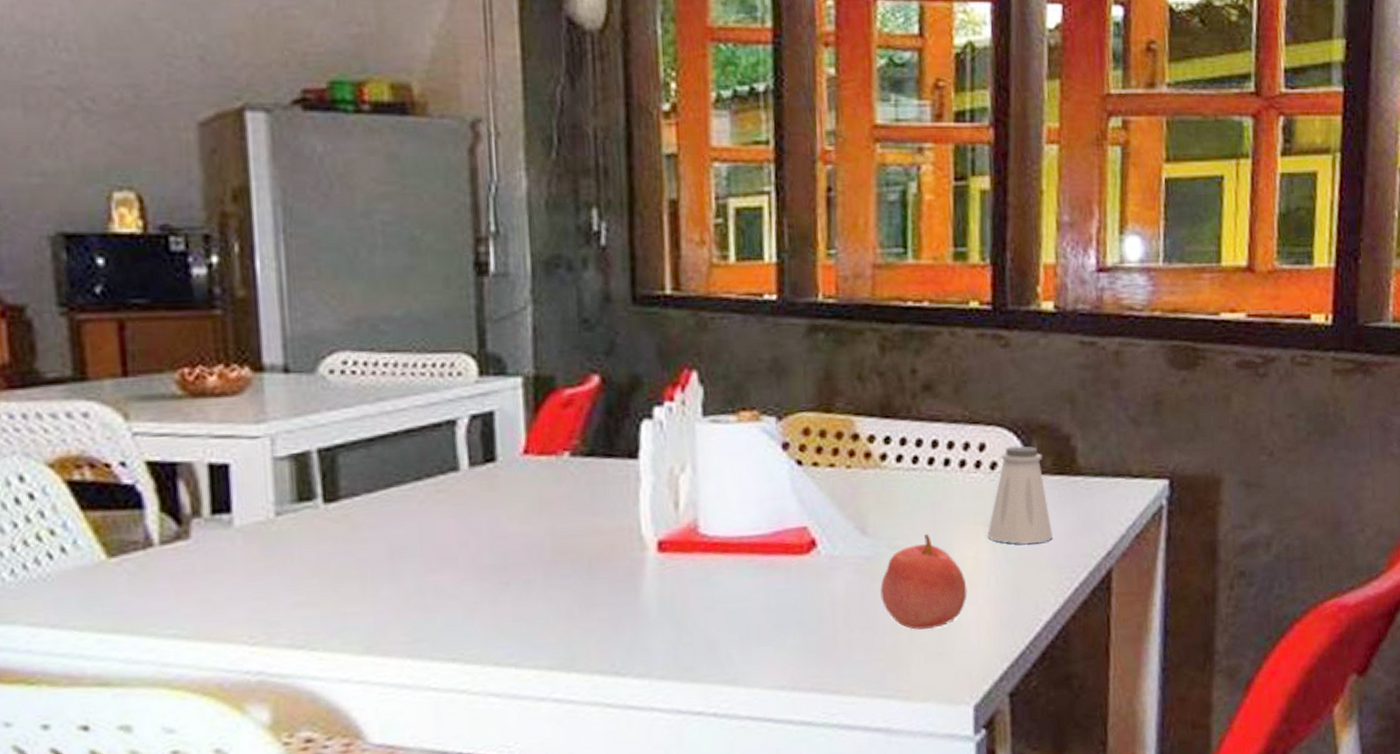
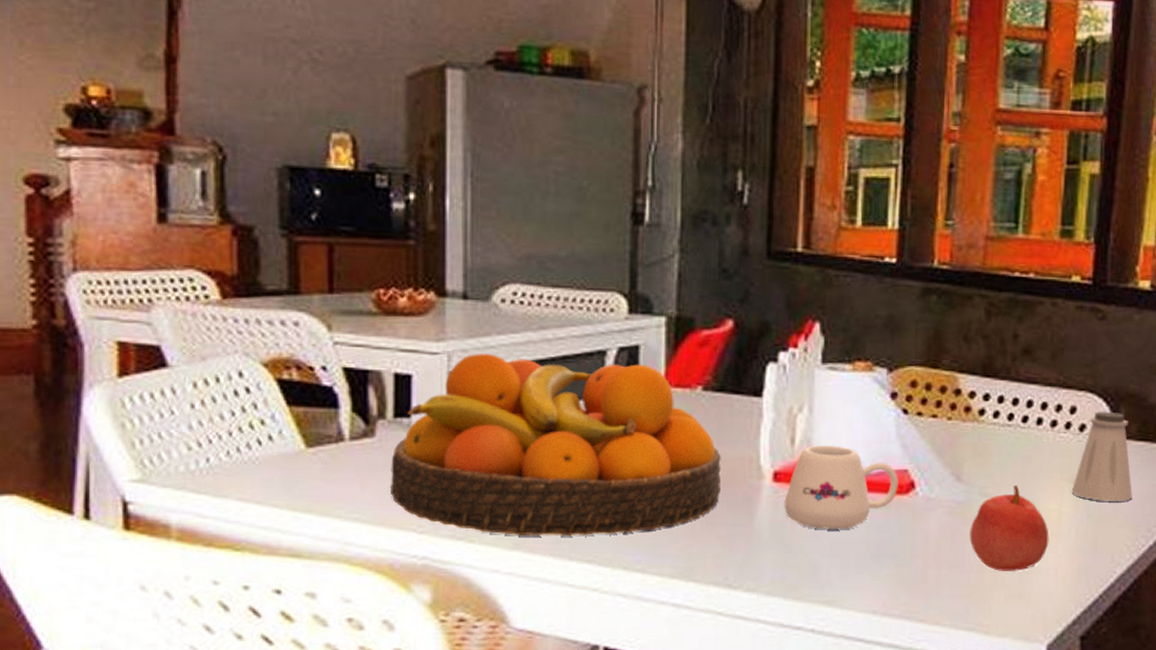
fruit bowl: none [211,432,599,638] -> present [391,354,721,537]
mug: none [672,506,798,601] -> present [784,445,898,529]

